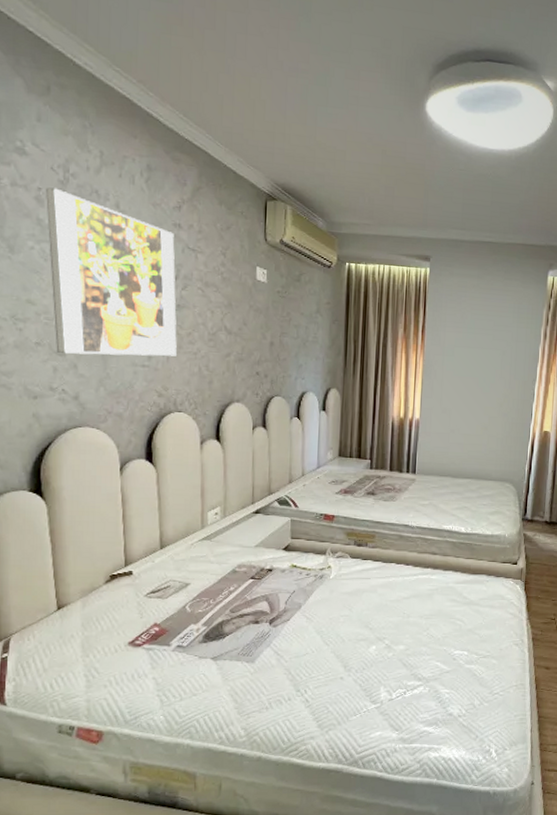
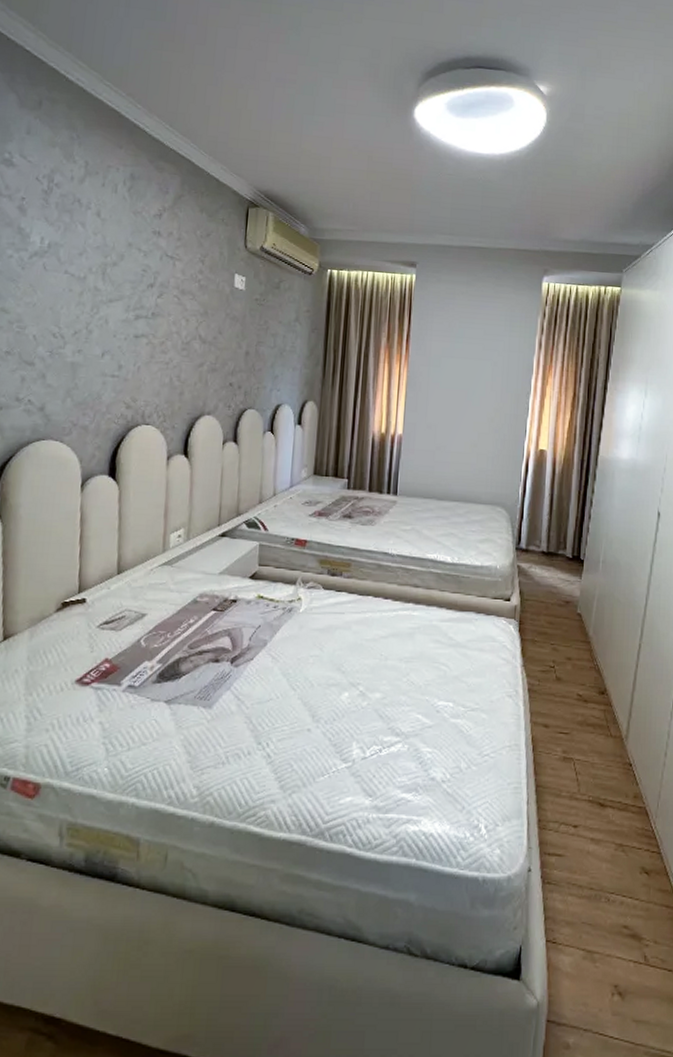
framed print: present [46,187,177,356] -> none [26,197,153,366]

